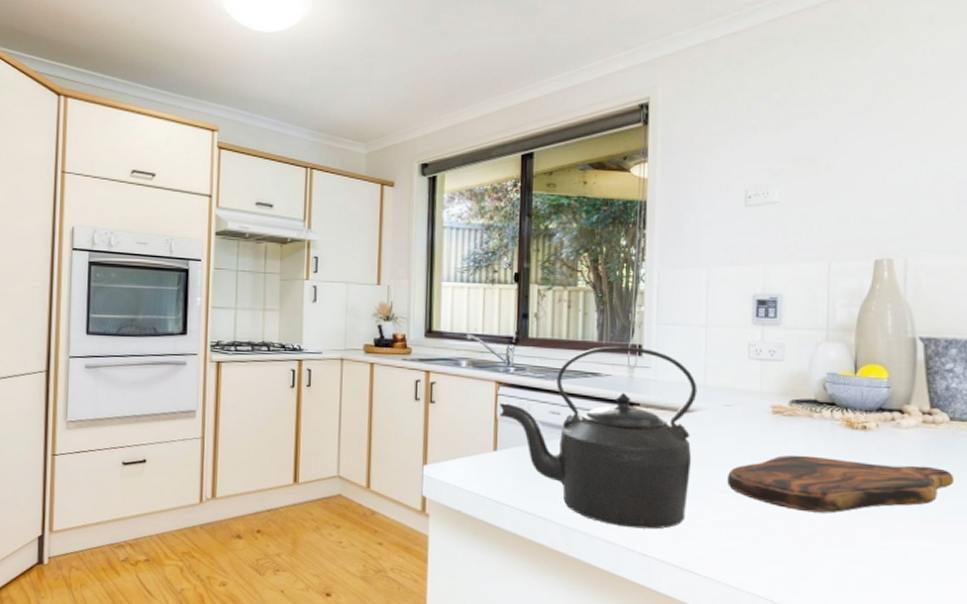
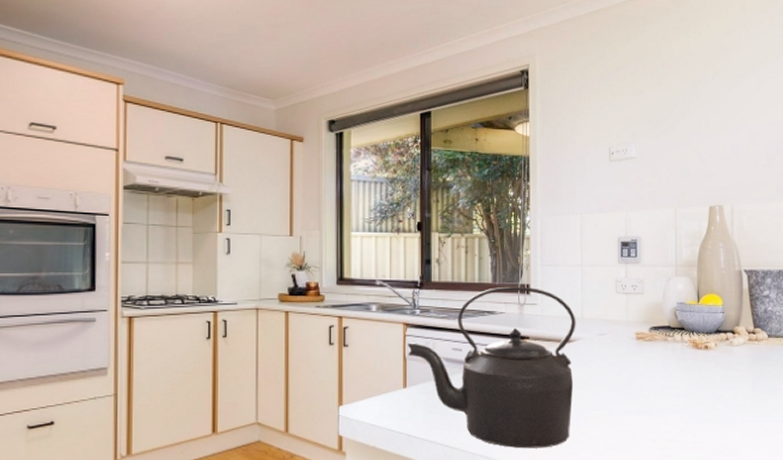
cutting board: present [727,455,955,514] -> none [603,374,773,422]

